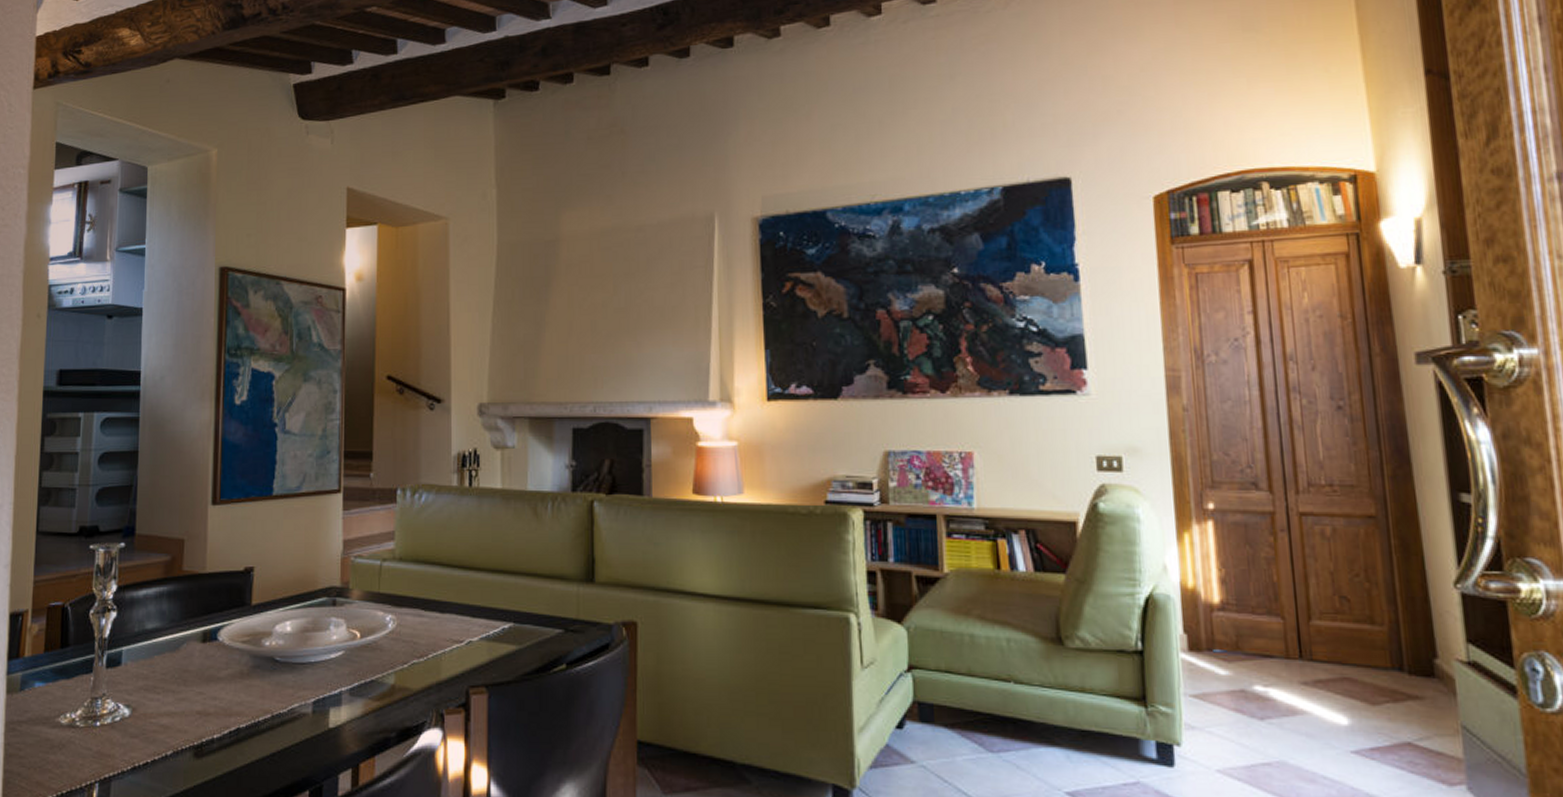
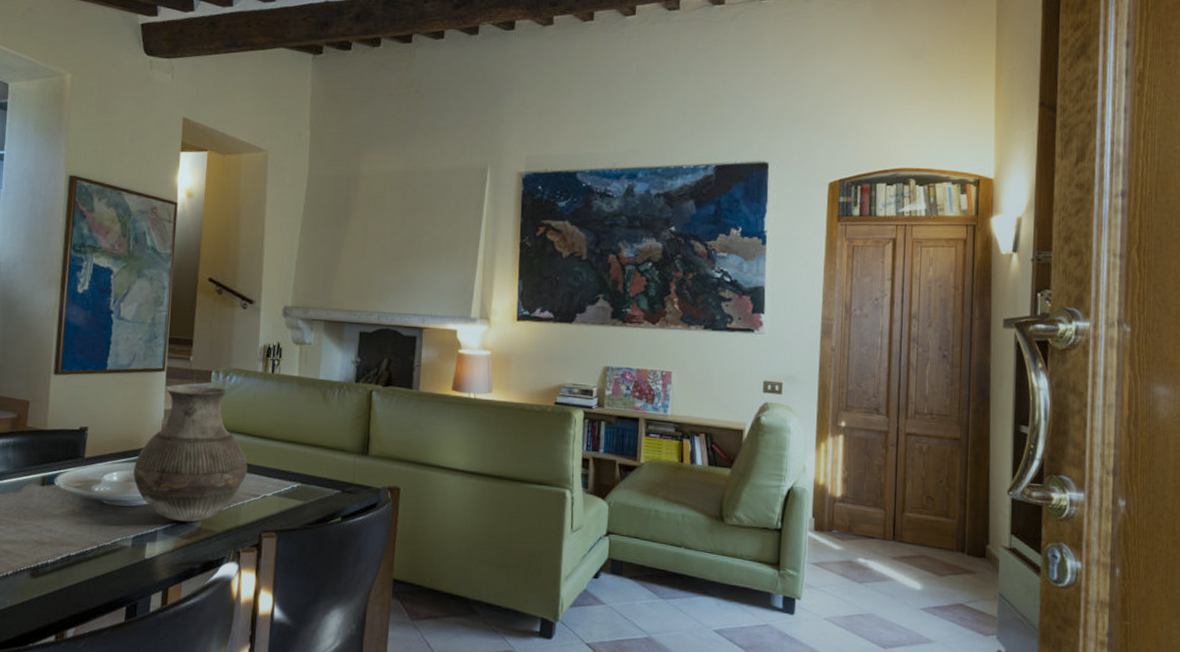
vase: none [310,508,447,679] -> present [133,385,248,522]

